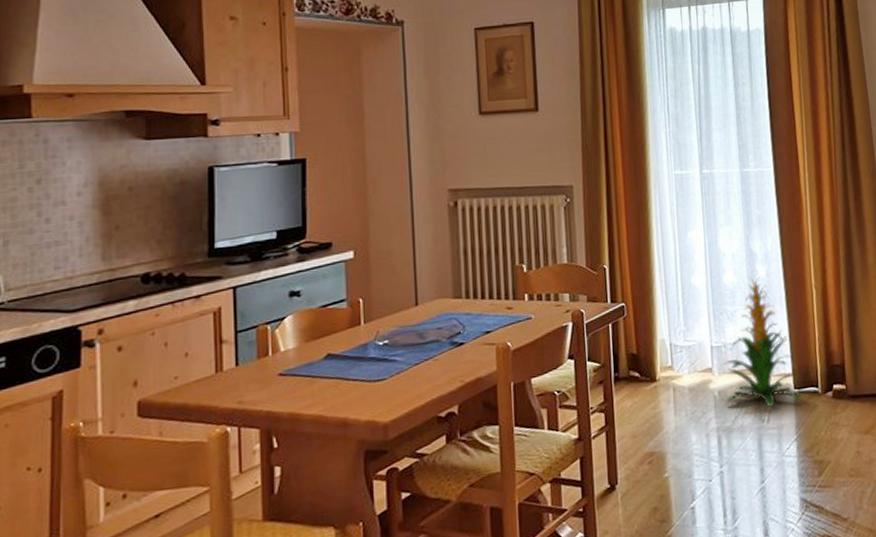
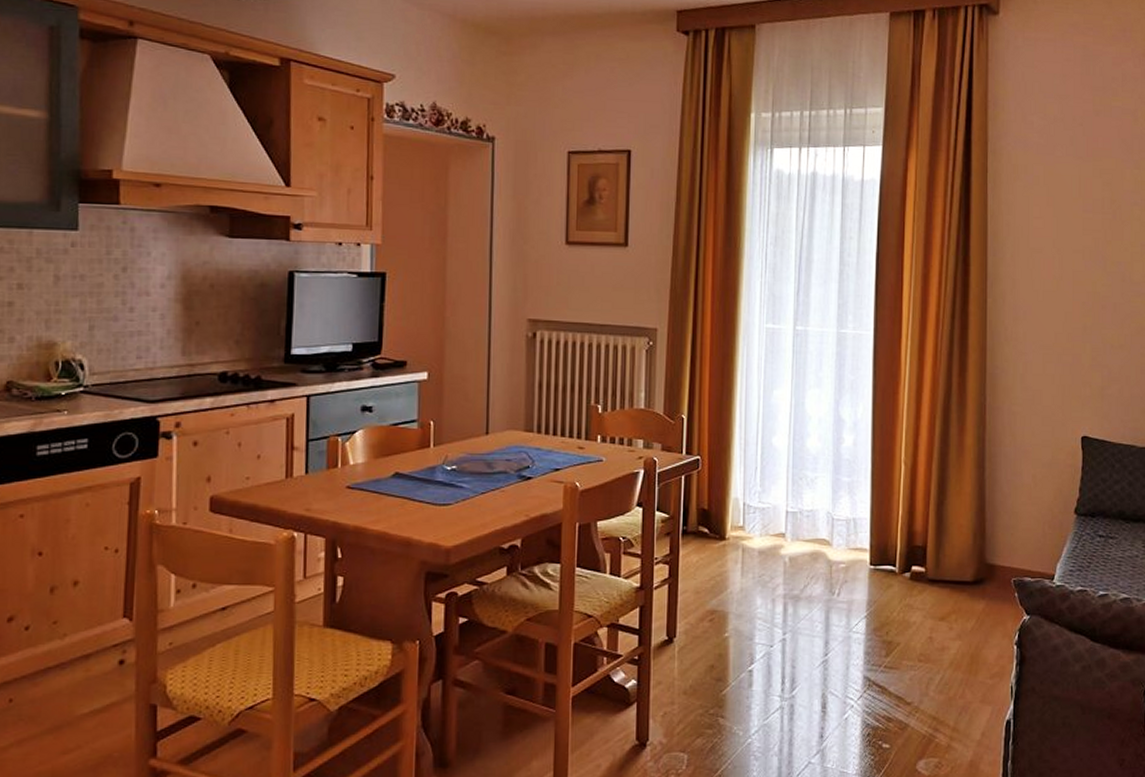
indoor plant: present [724,277,804,408] -> none [797,444,879,581]

